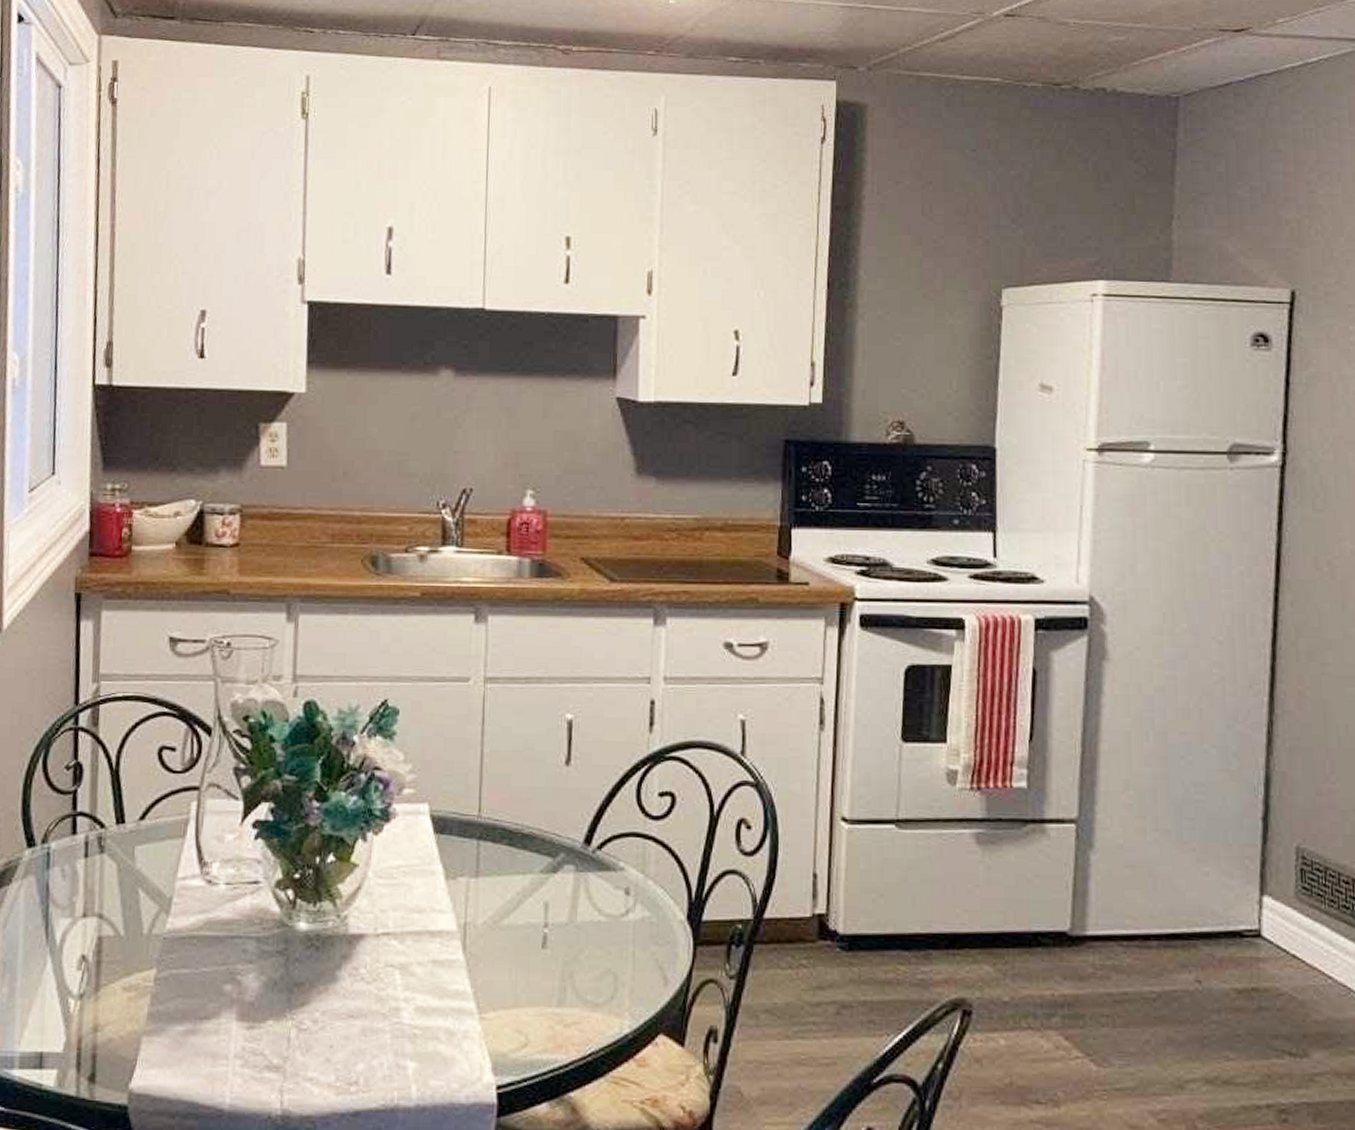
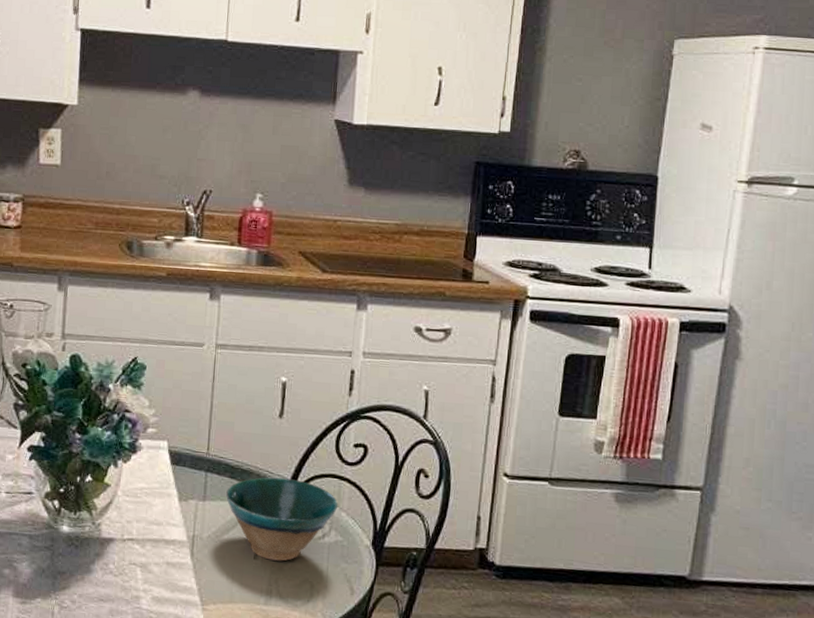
bowl: none [504,841,644,949] -> present [226,477,339,561]

